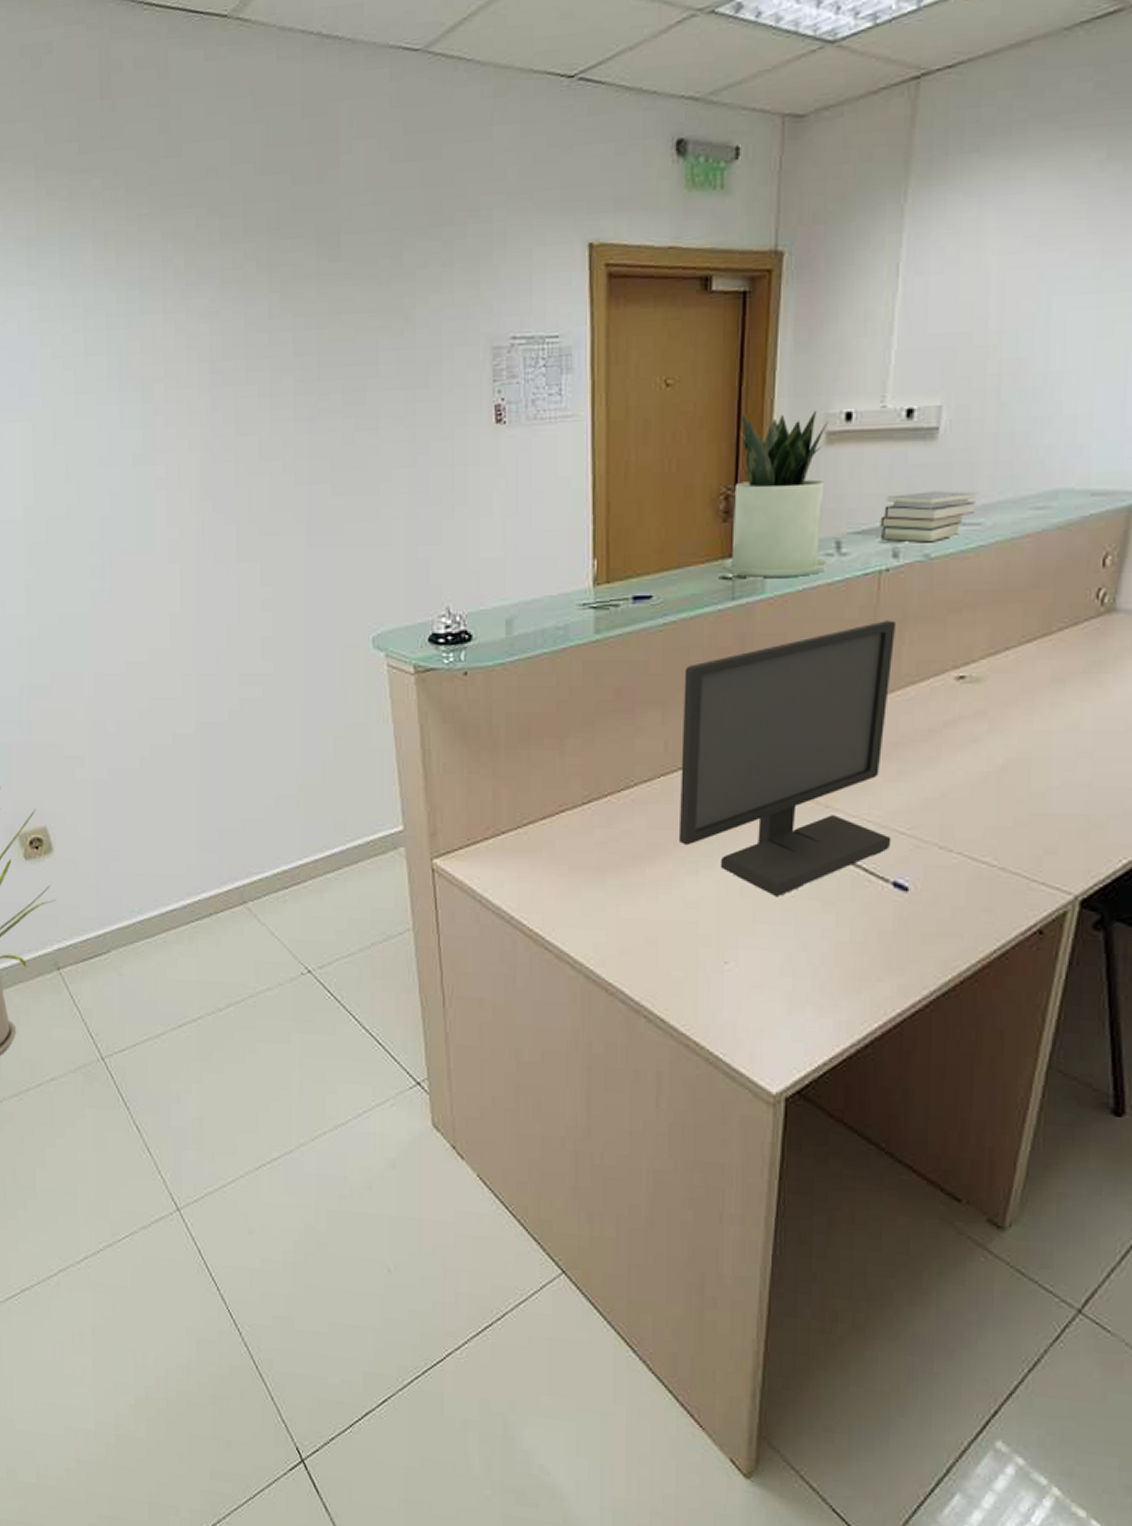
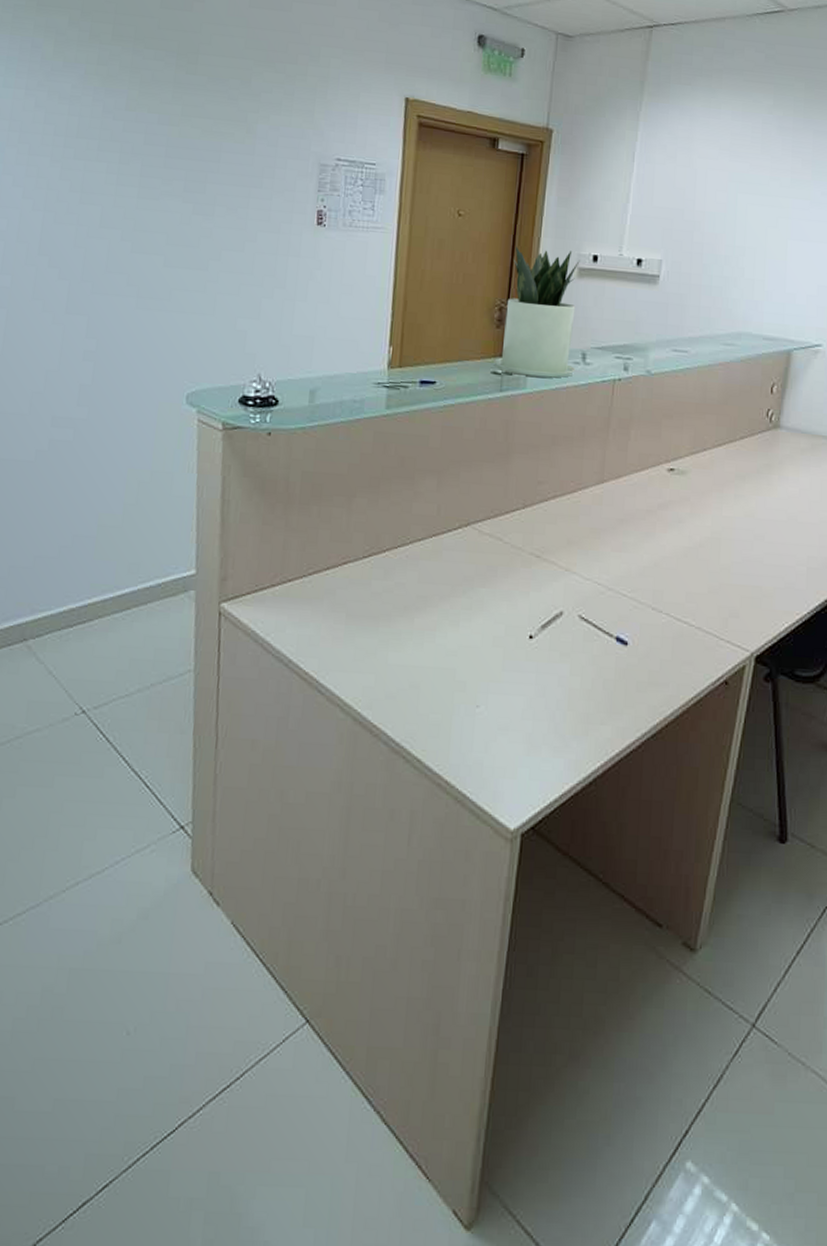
computer monitor: present [678,620,897,897] -> none [444,419,625,648]
books: present [880,491,980,543] -> none [615,322,687,362]

